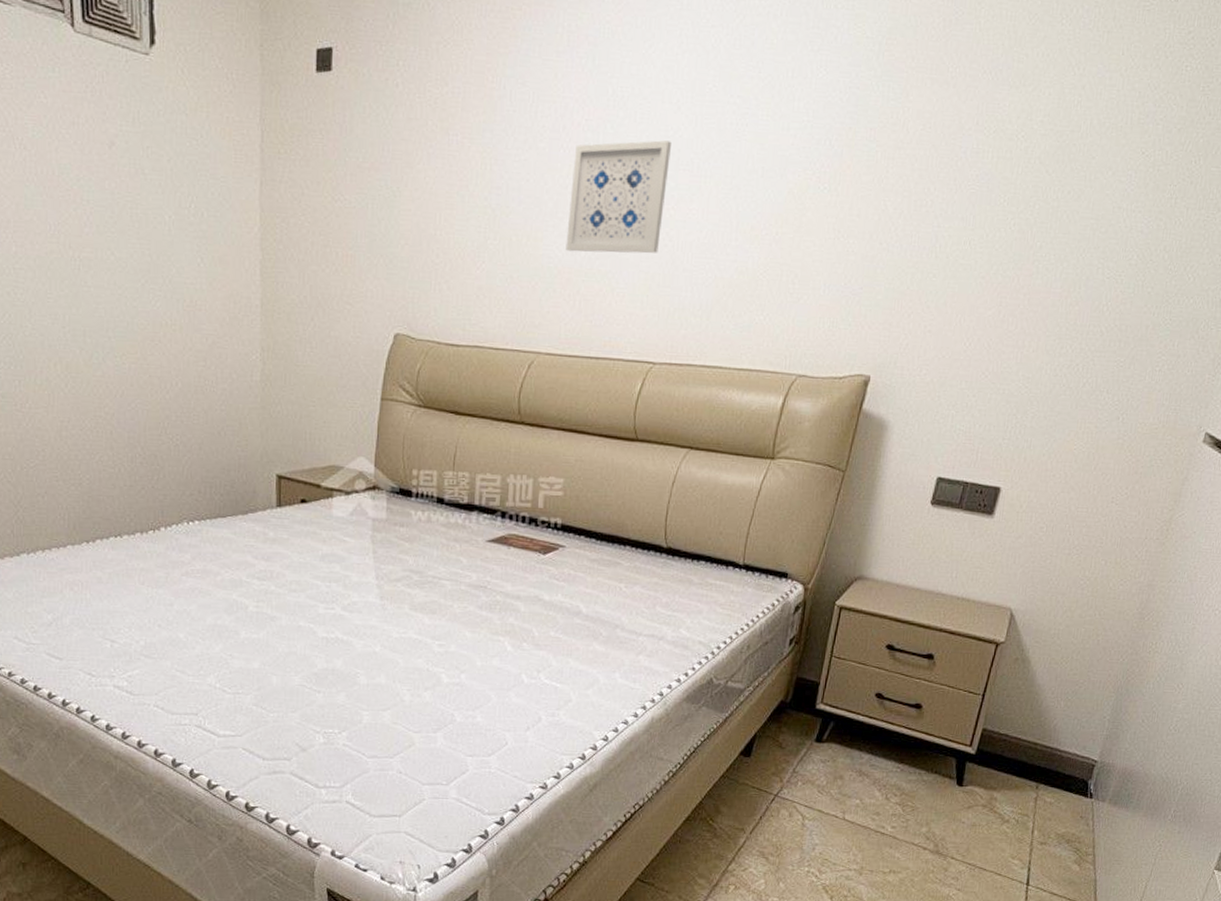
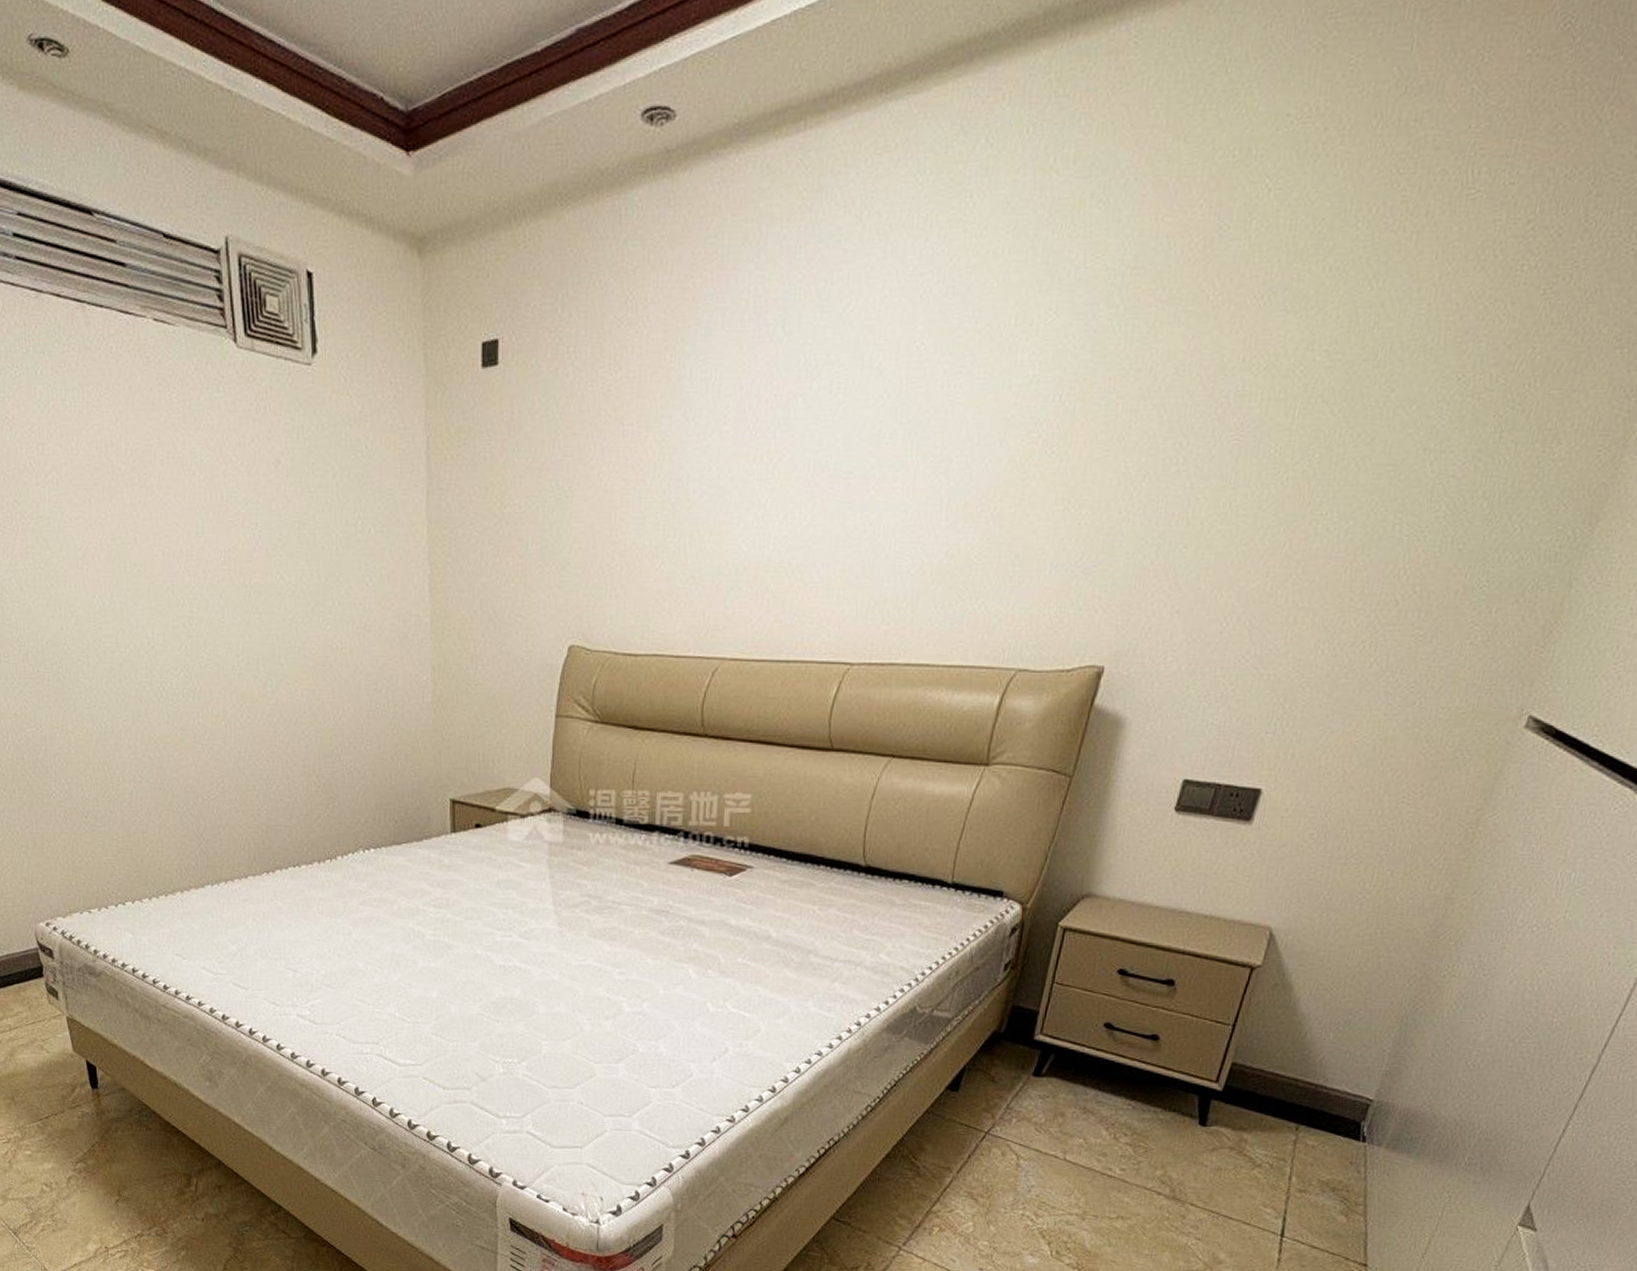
wall art: present [566,140,671,254] -> none [752,412,872,545]

